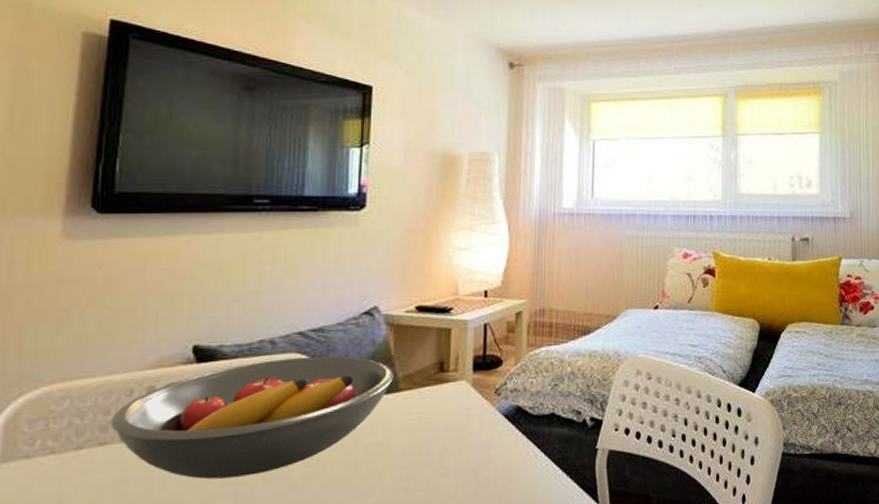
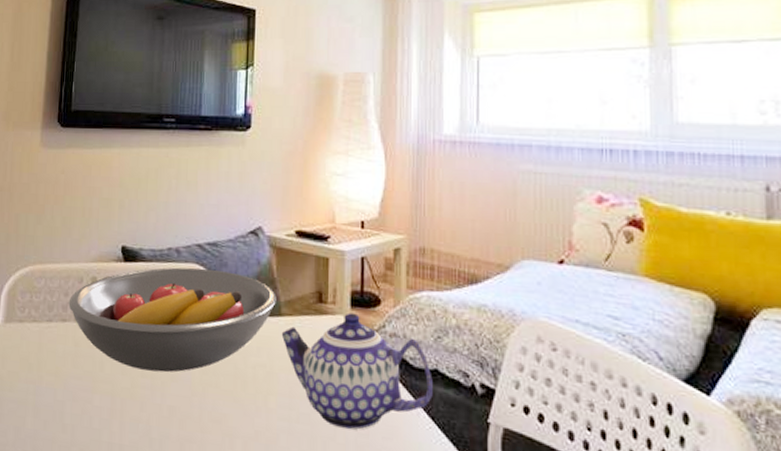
teapot: none [399,376,549,486] -> present [281,313,433,430]

